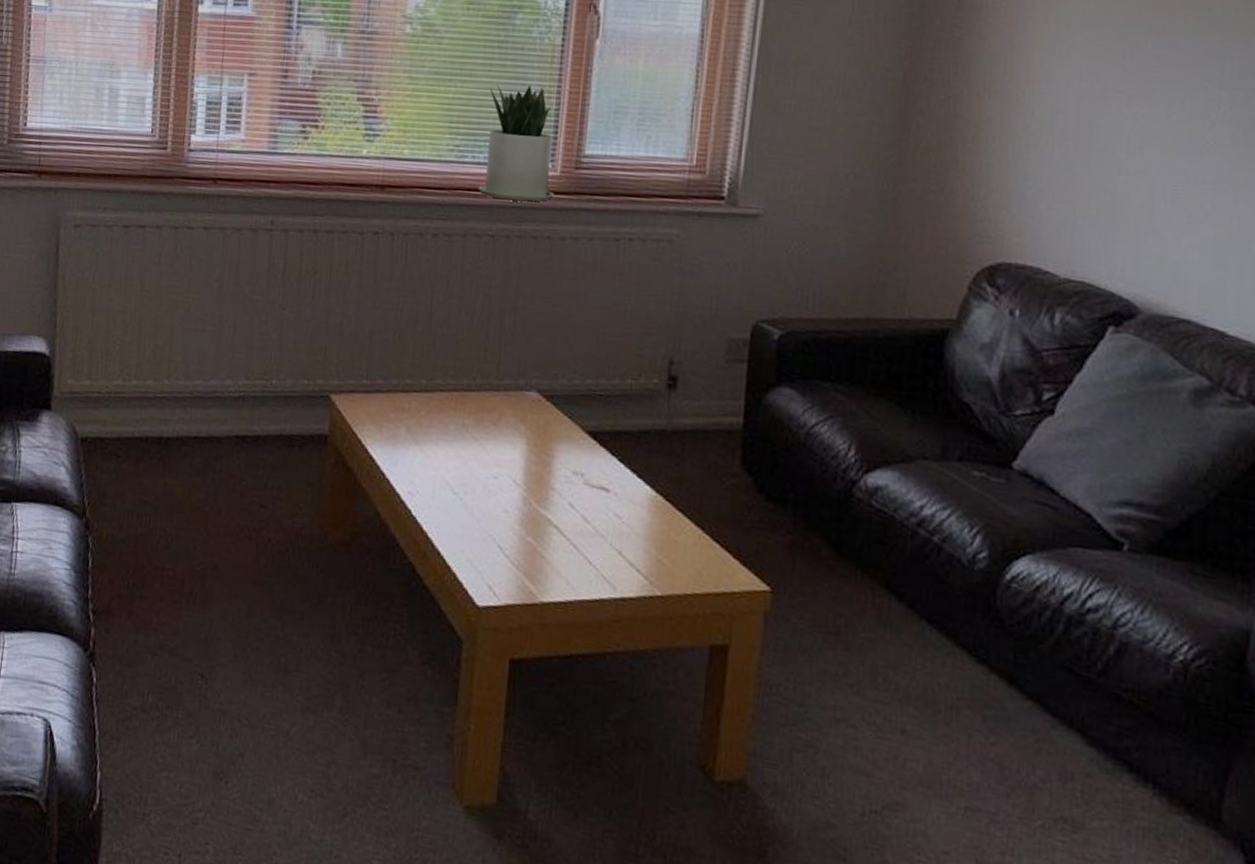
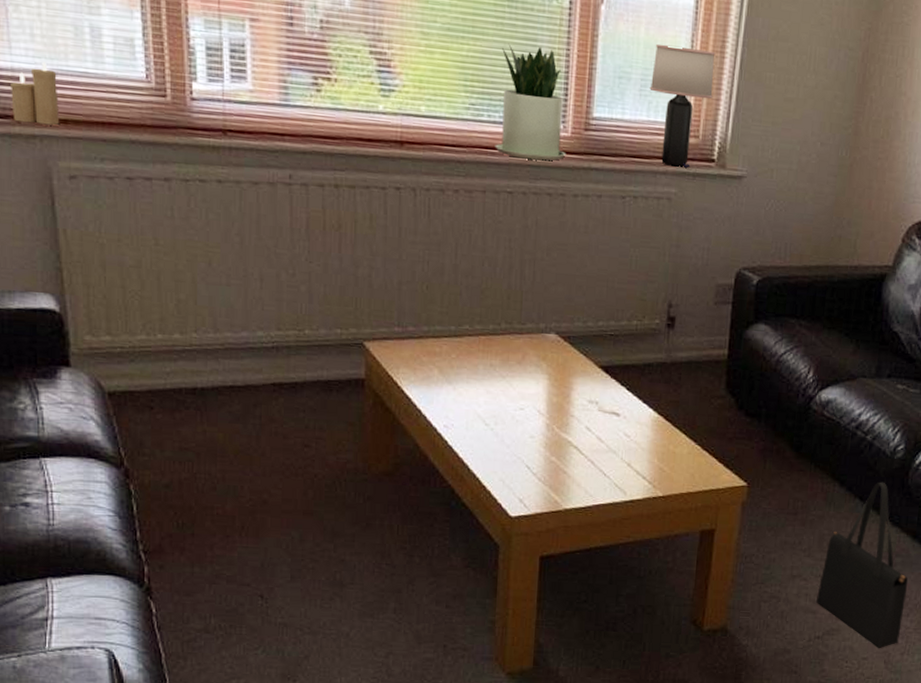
candle: none [35,121,77,179] -> present [11,61,59,126]
table lamp: none [648,75,725,206] -> present [649,43,716,168]
tote bag: none [871,600,1006,840] -> present [816,482,908,648]

